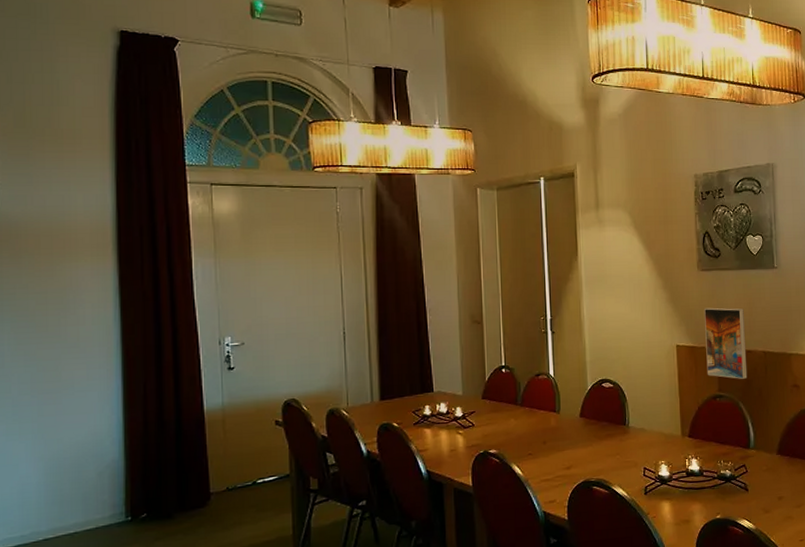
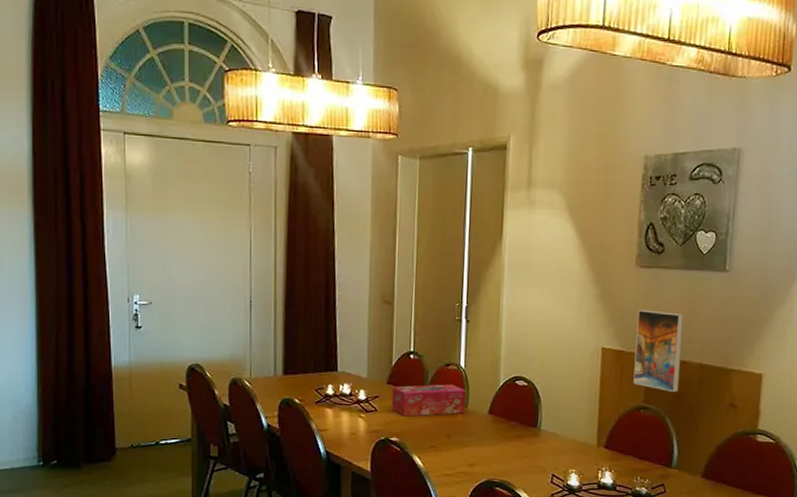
tissue box: none [487,393,559,429] -> present [391,384,467,417]

